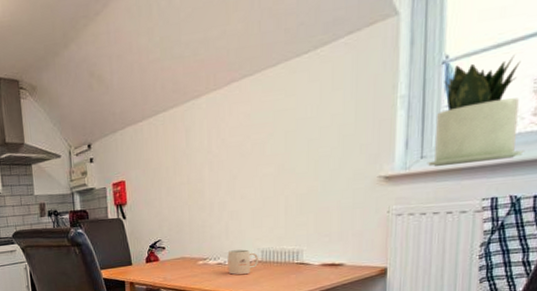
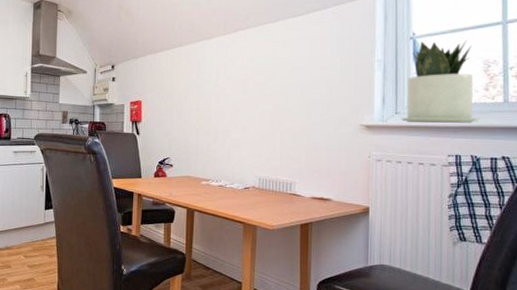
mug: present [227,249,259,275] -> none [228,175,256,199]

